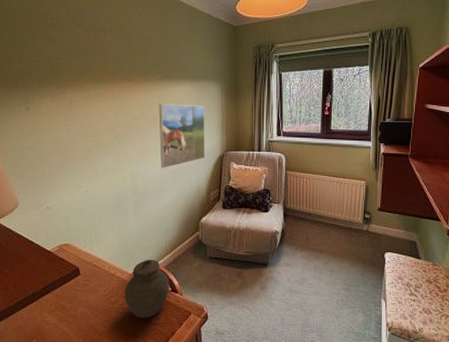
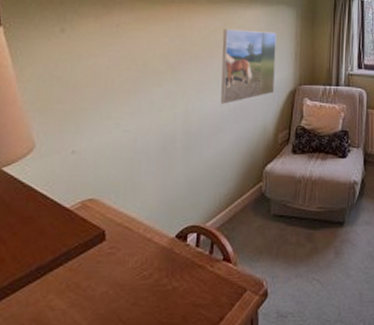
jar: present [125,259,169,319] -> none [161,218,221,300]

